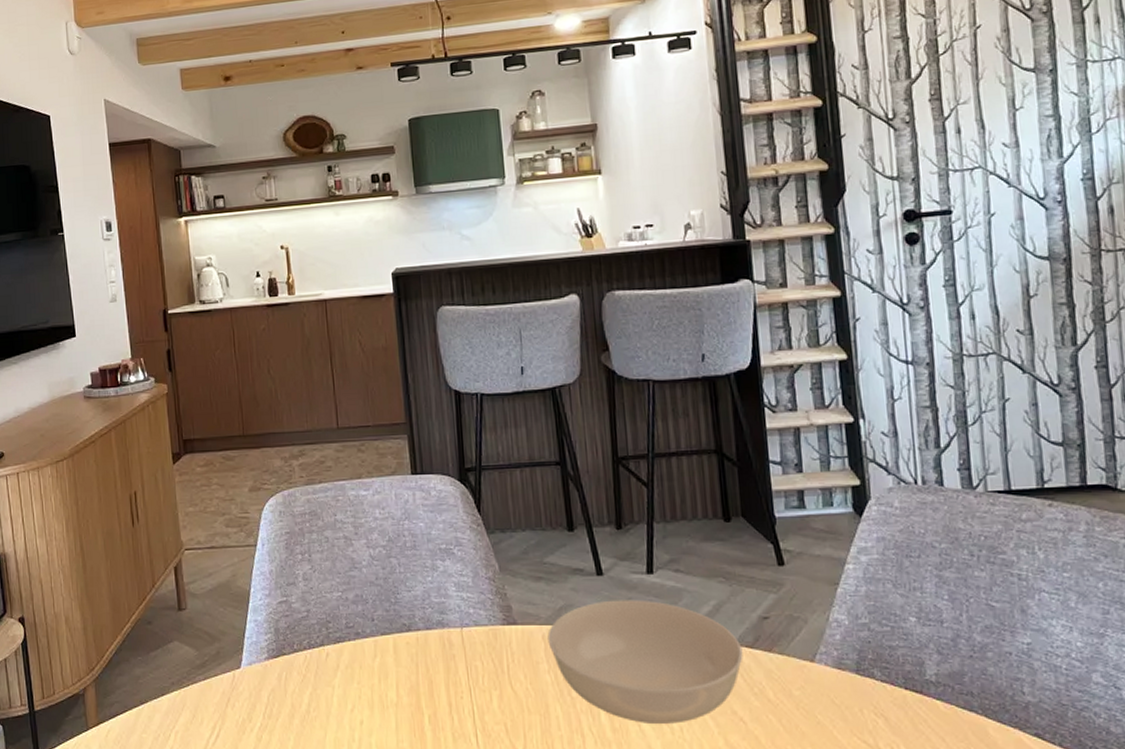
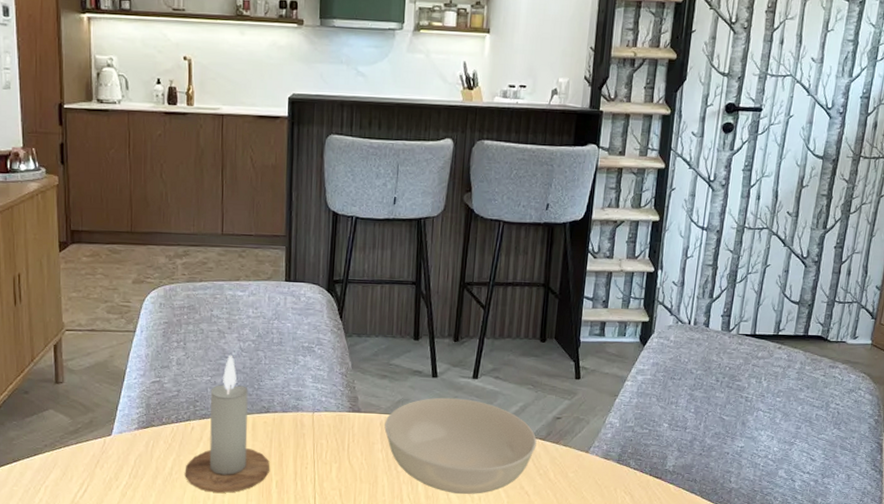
candle: none [323,566,420,733] -> present [184,356,270,493]

